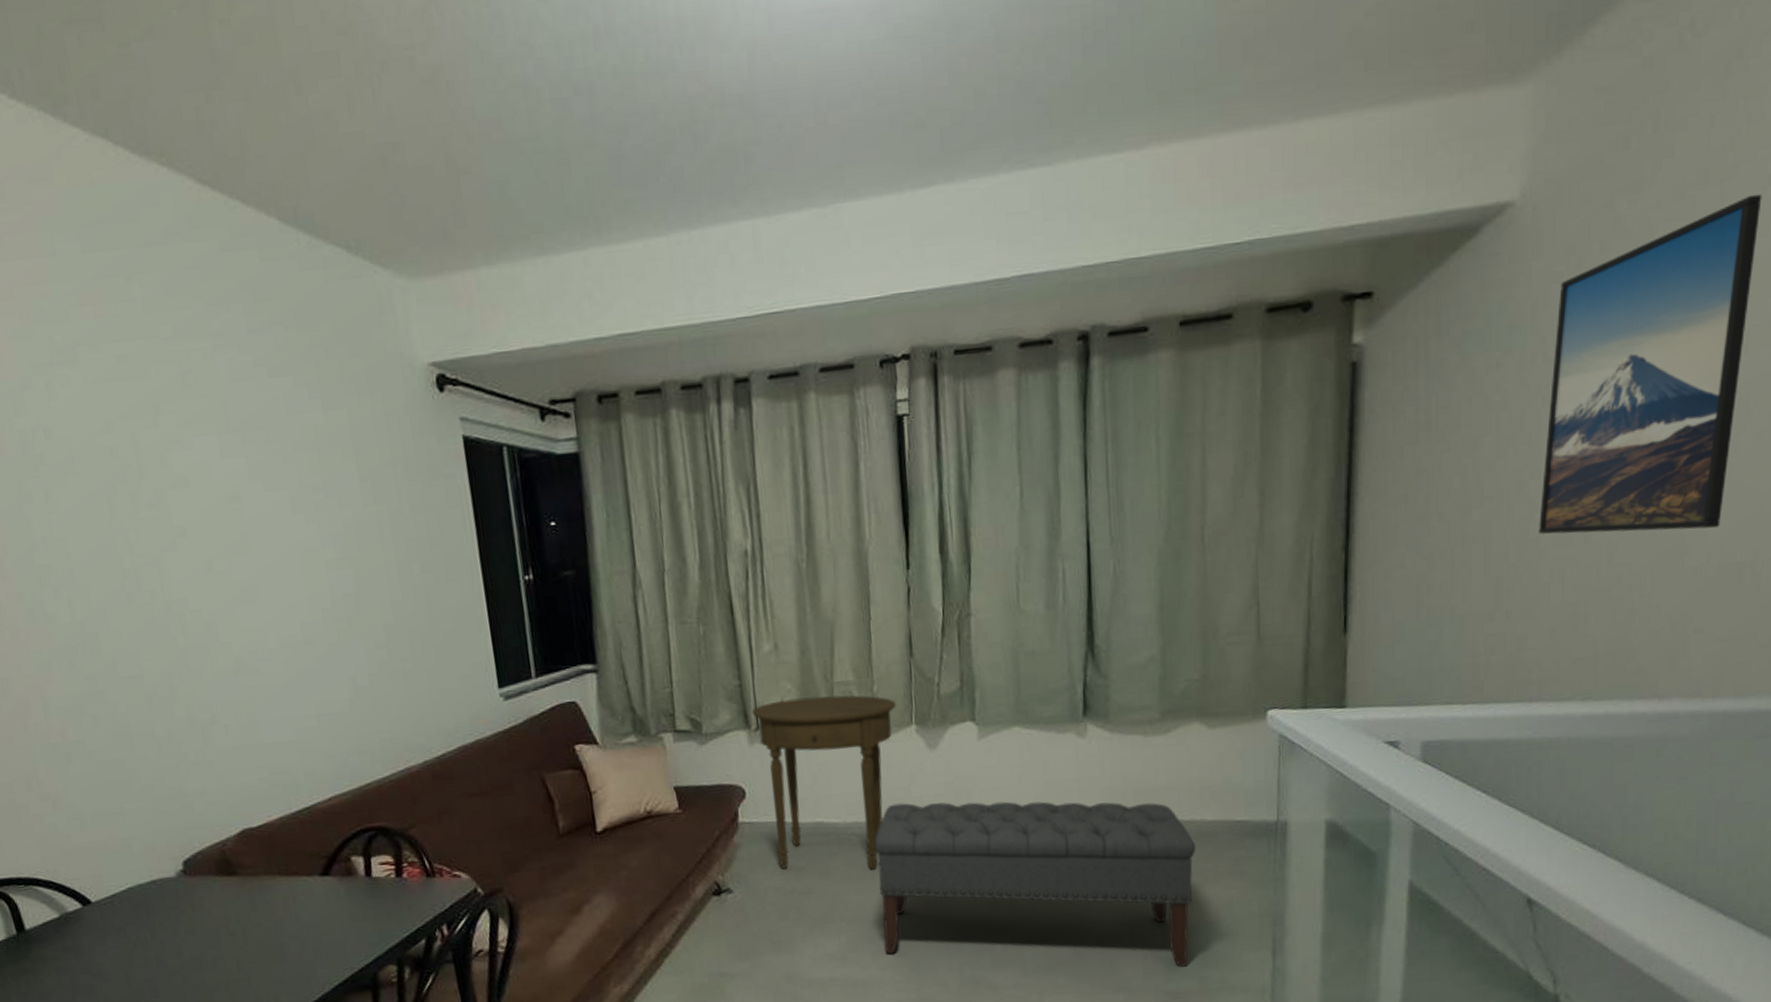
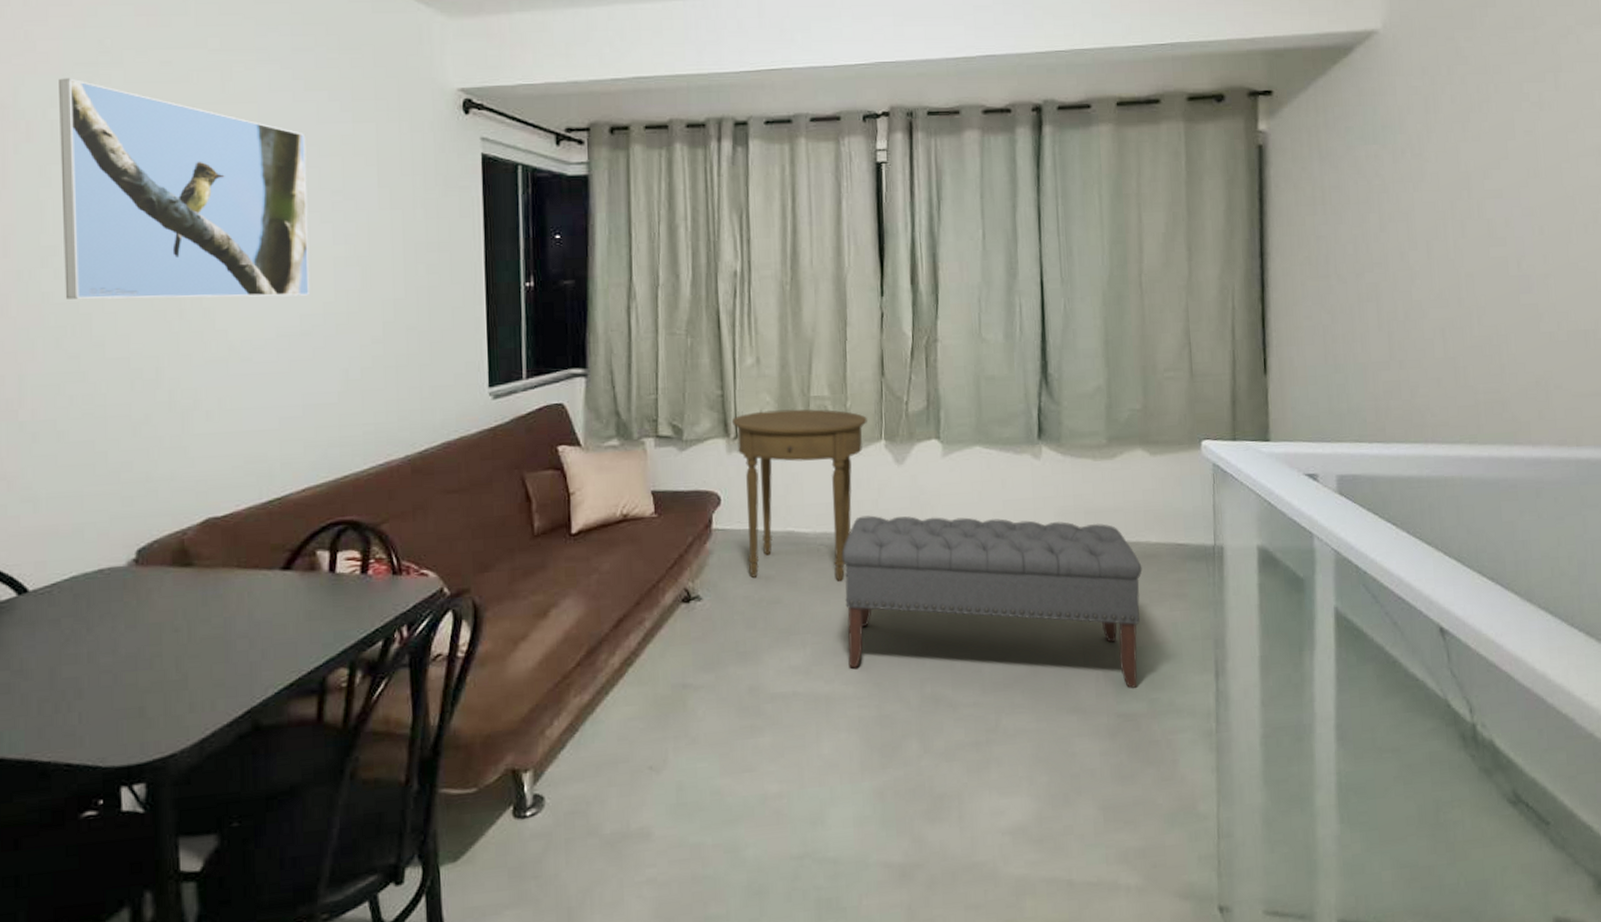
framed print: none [17,382,306,619] -> present [59,78,310,300]
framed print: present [1539,193,1762,534] -> none [1419,40,1565,300]

